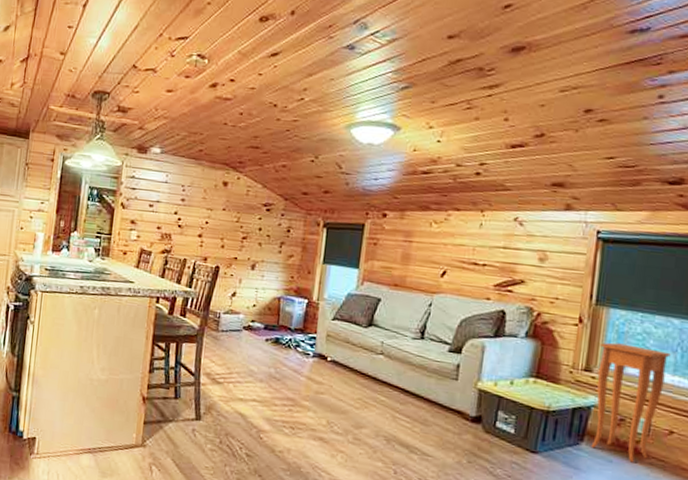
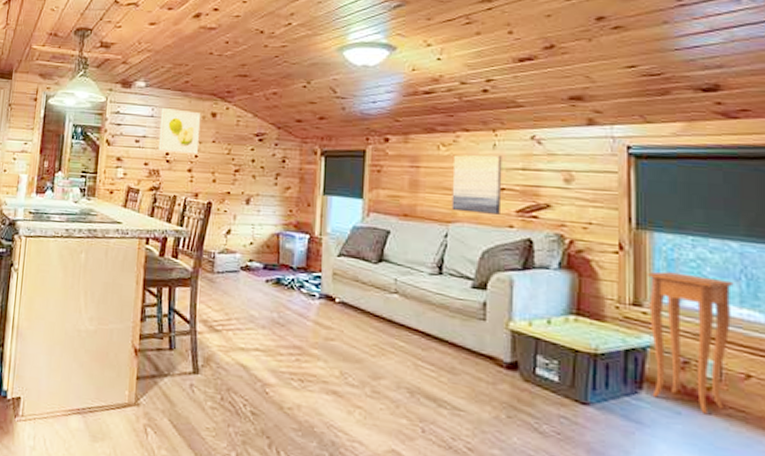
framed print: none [170,175,214,221] -> present [158,108,202,154]
wall art: none [437,232,487,288] -> present [451,154,503,215]

